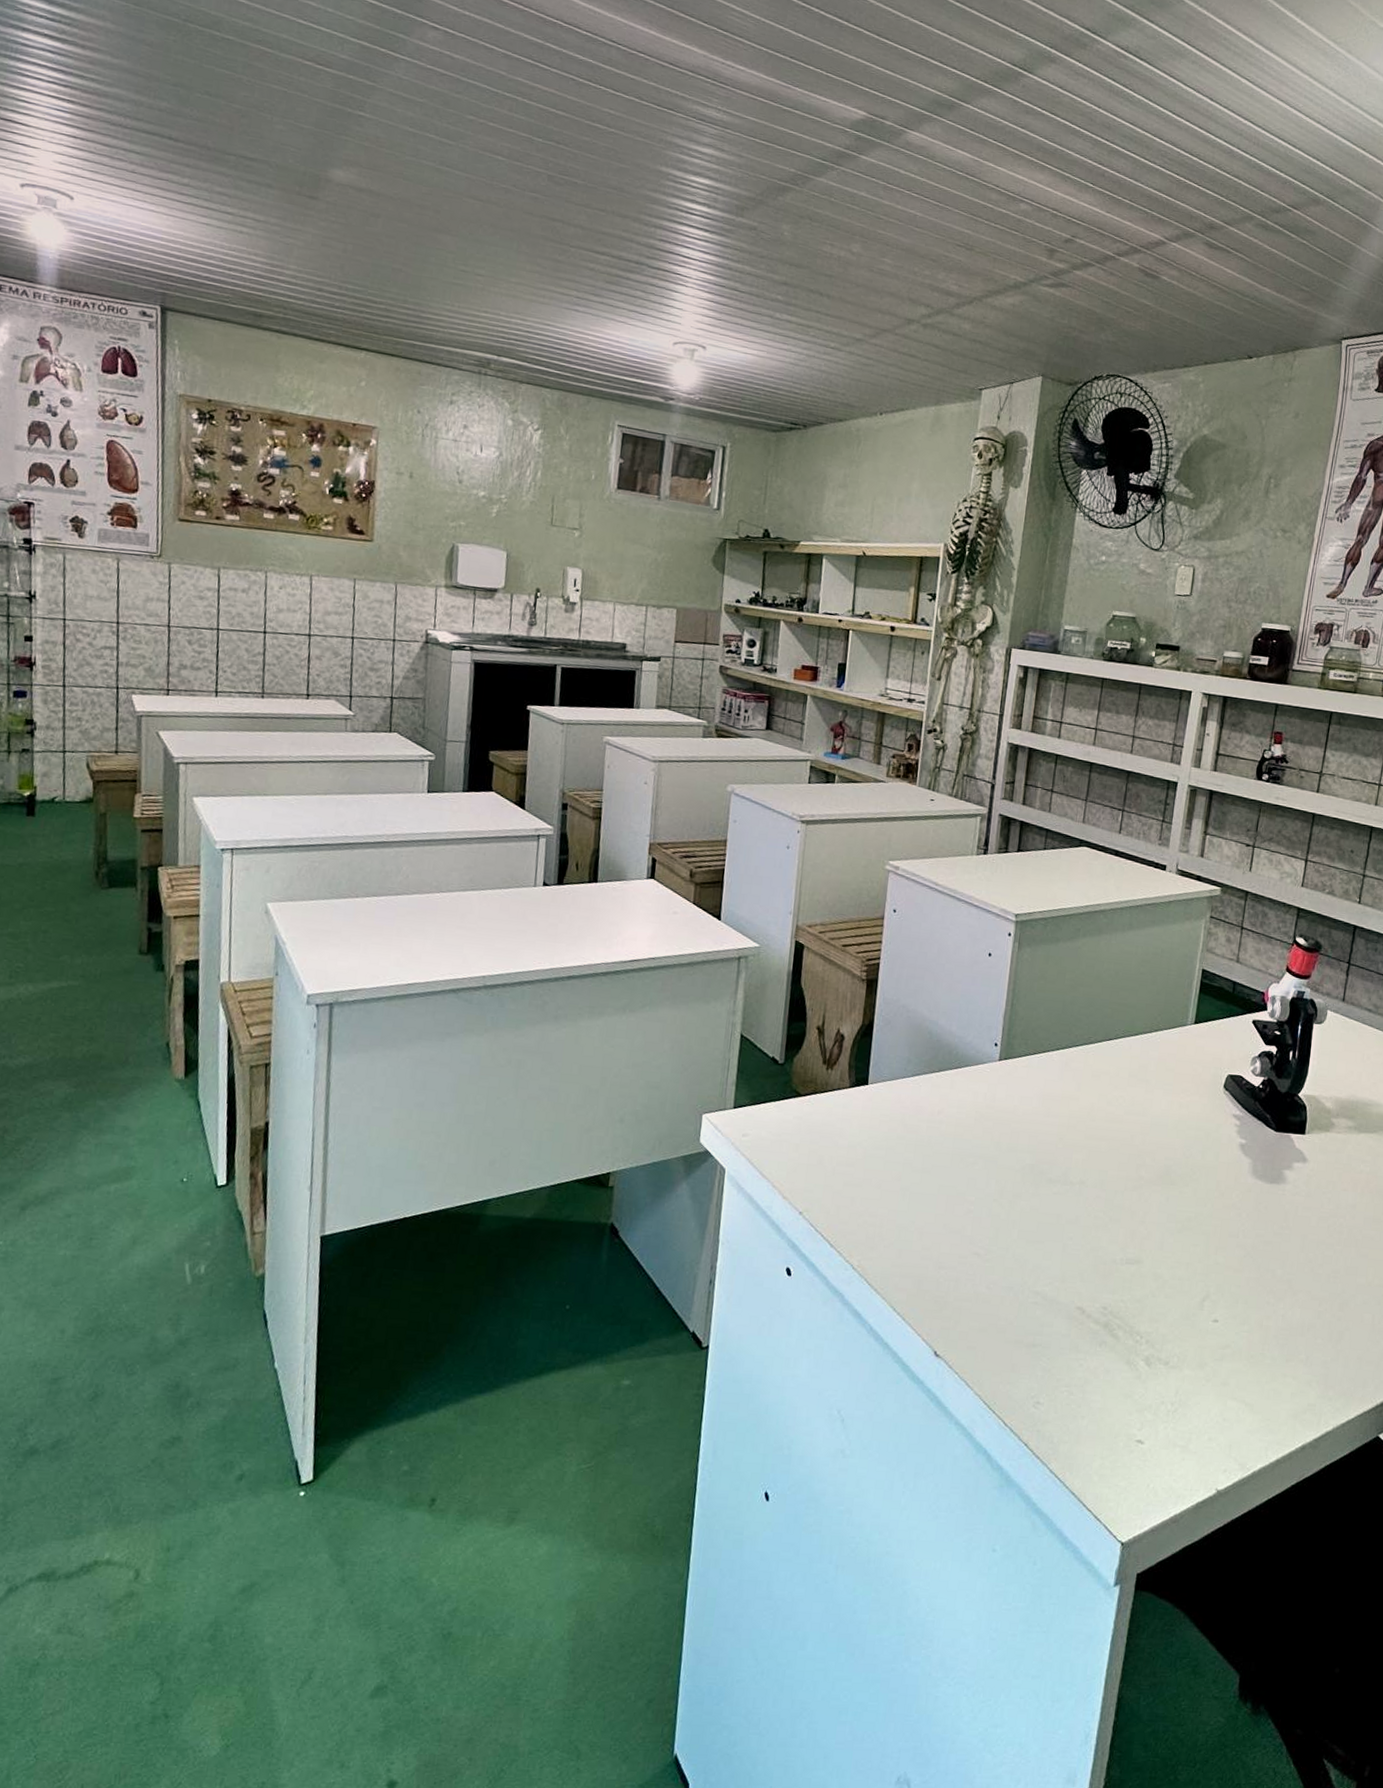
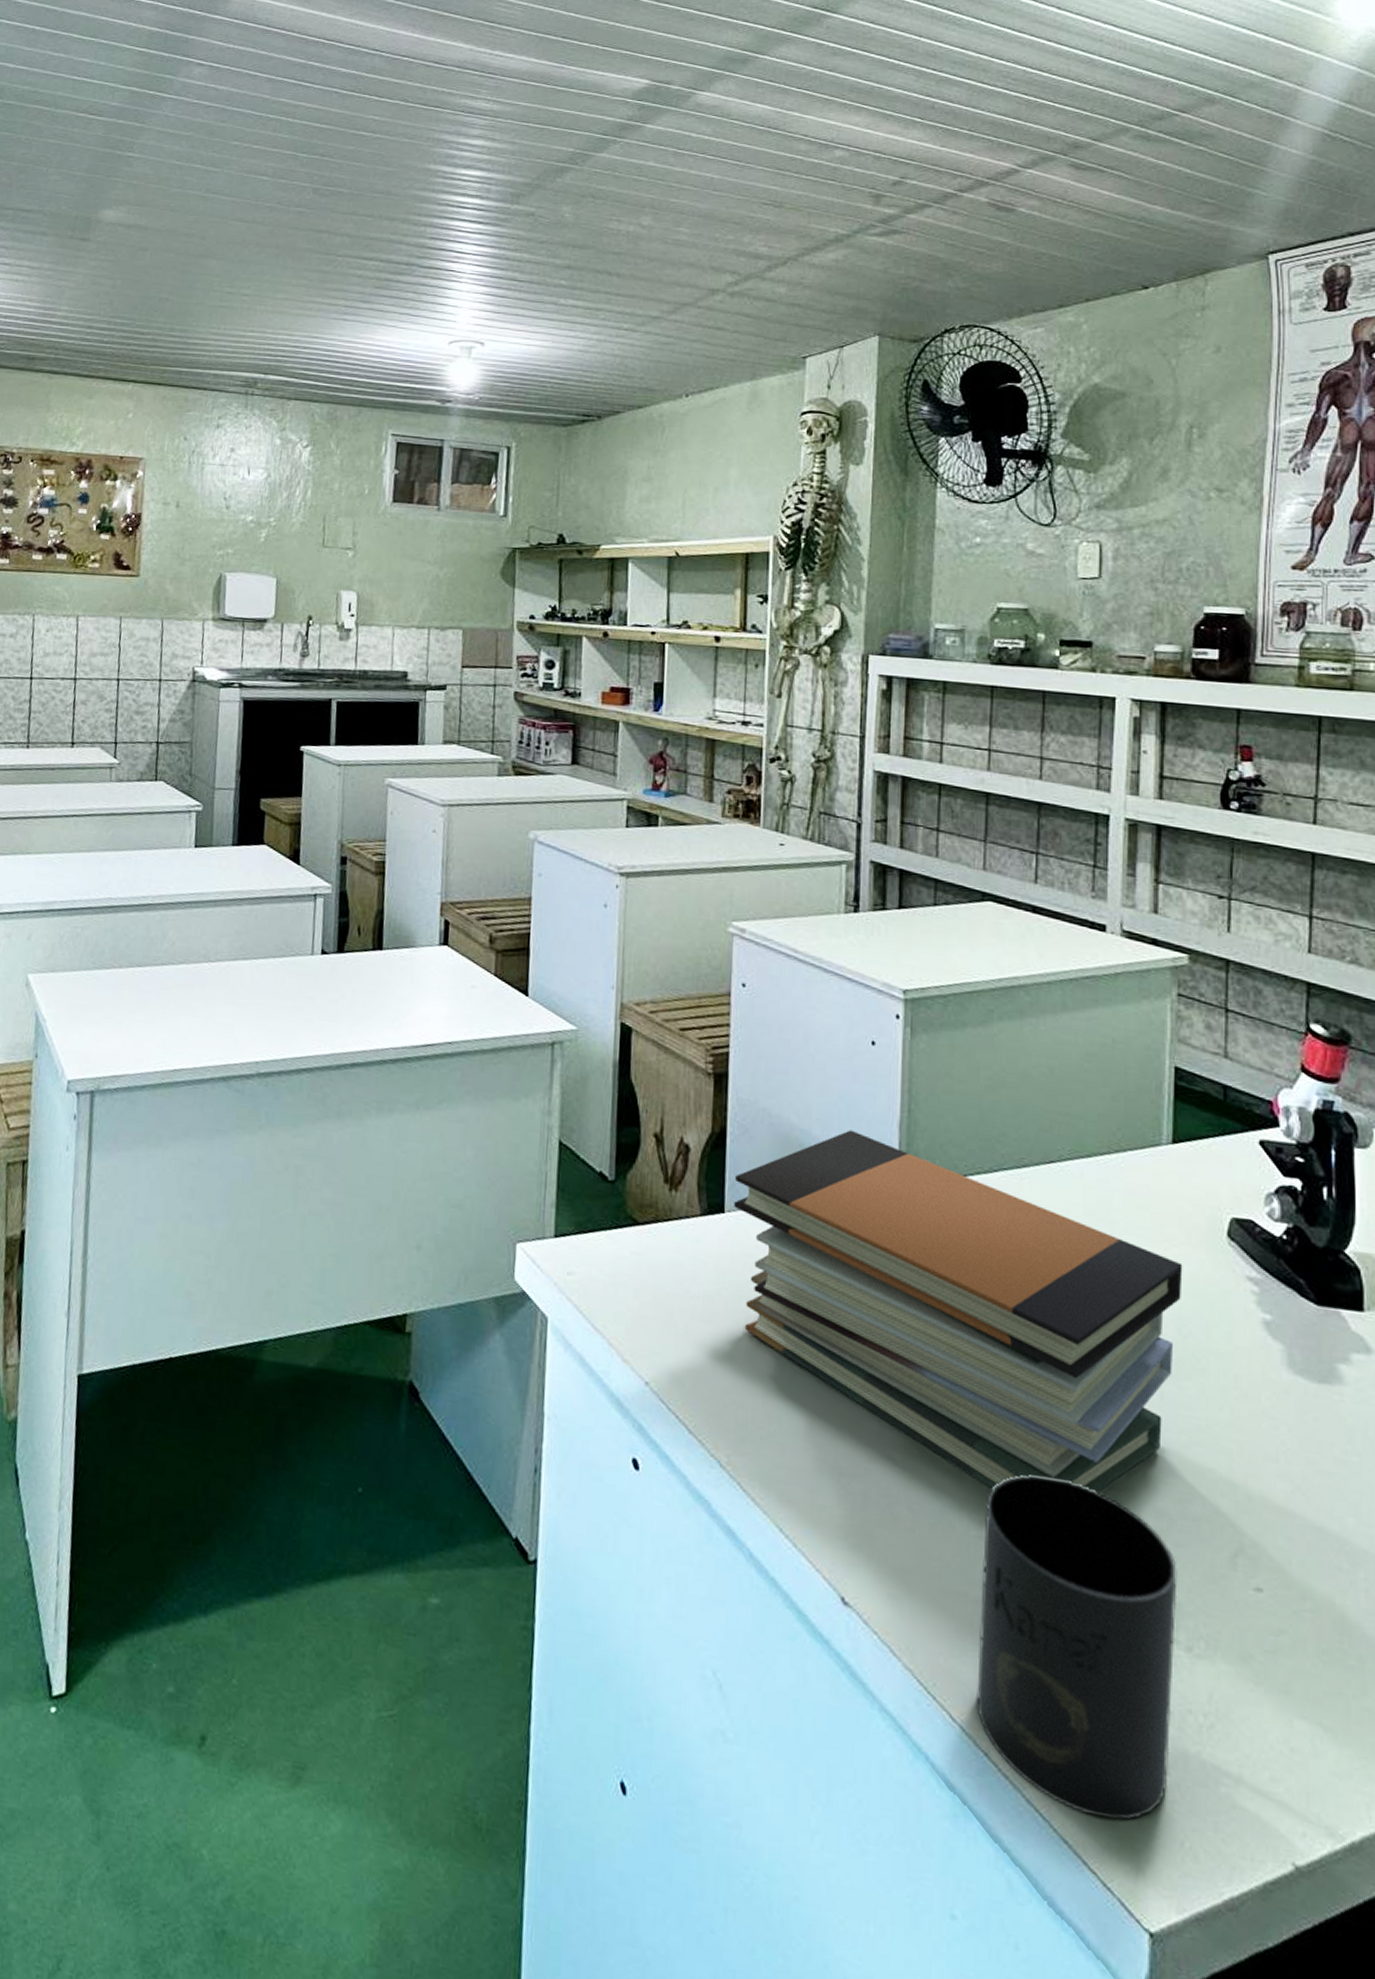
book stack: none [876,1020,1192,1270] -> present [734,1130,1183,1493]
mug: none [1022,1257,1165,1477] -> present [976,1474,1178,1821]

